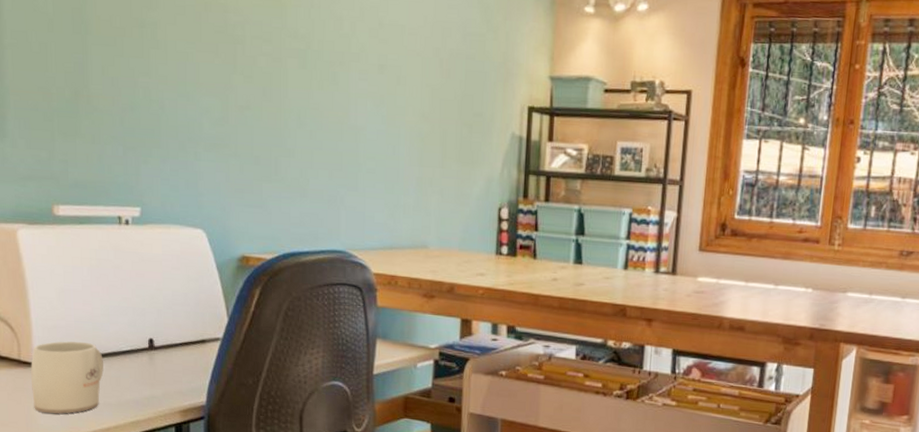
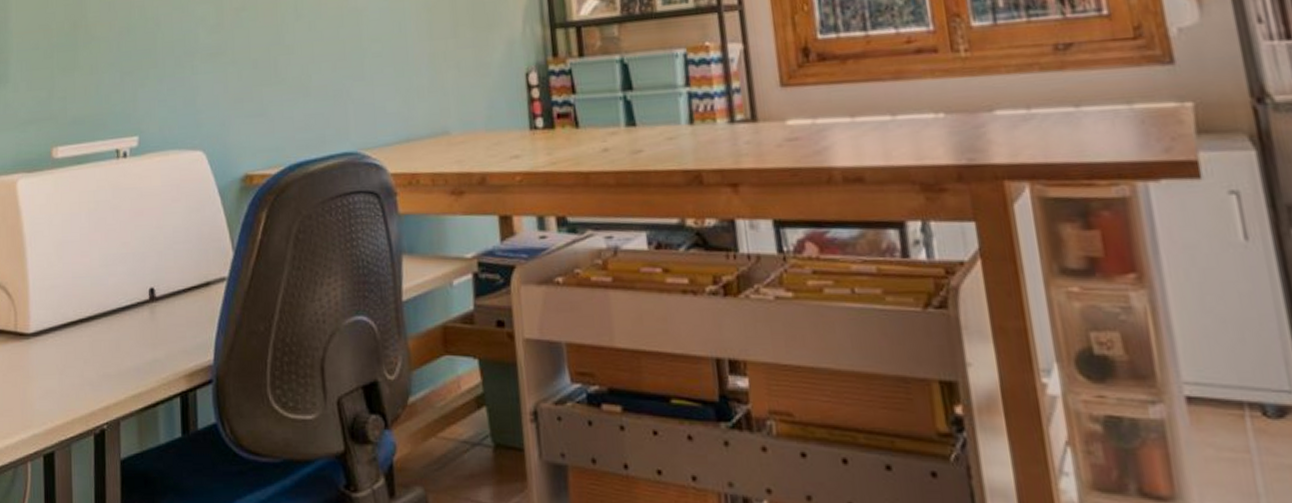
mug: present [31,341,104,414] -> none [27,301,102,395]

